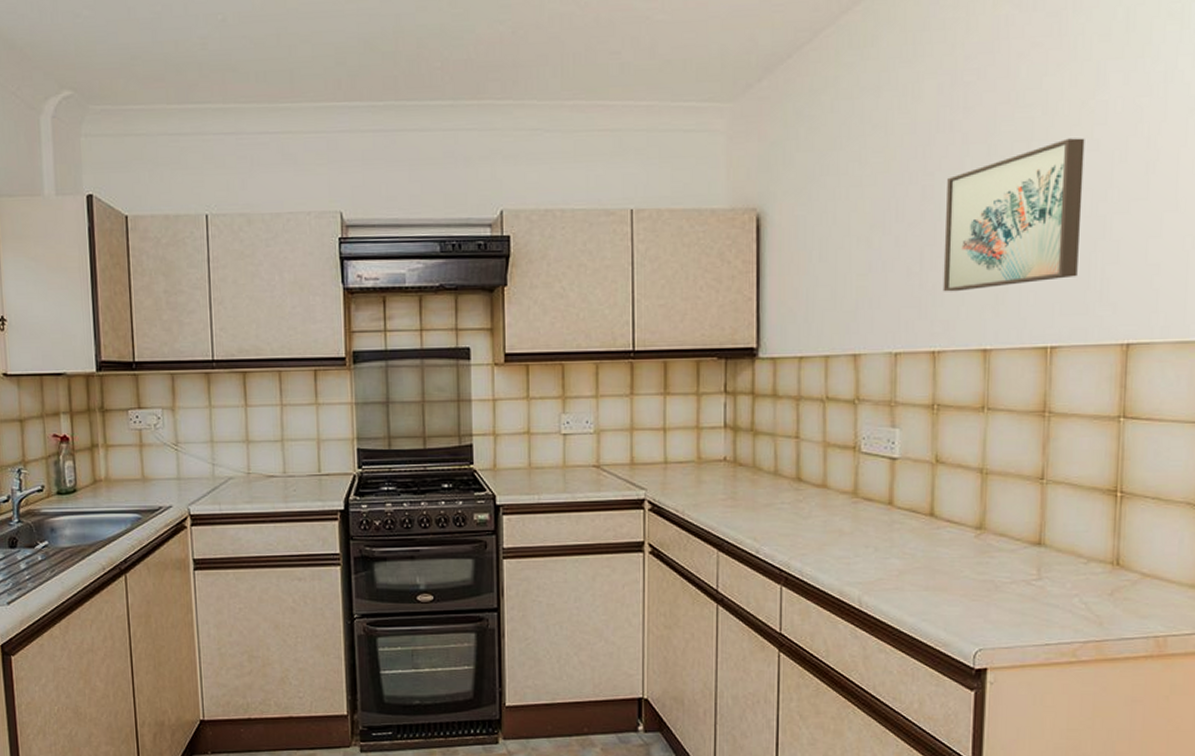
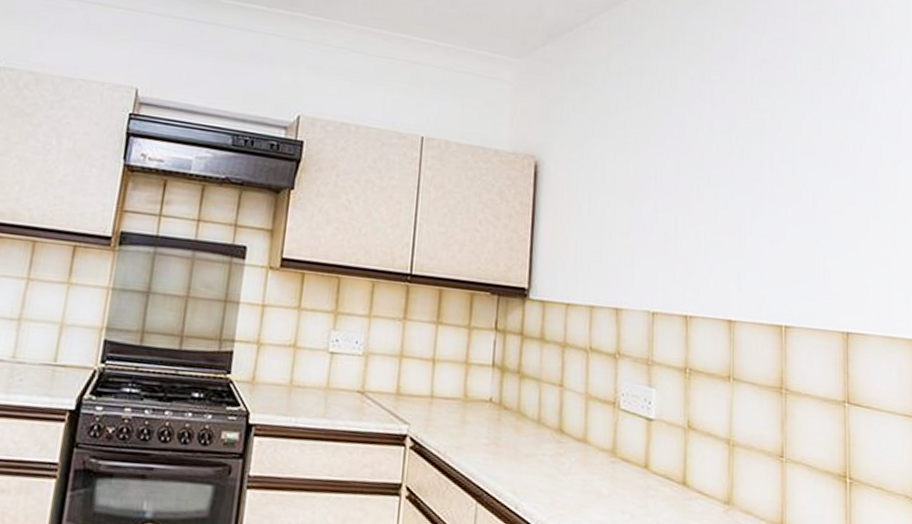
wall art: present [943,138,1085,292] -> none [694,142,805,264]

